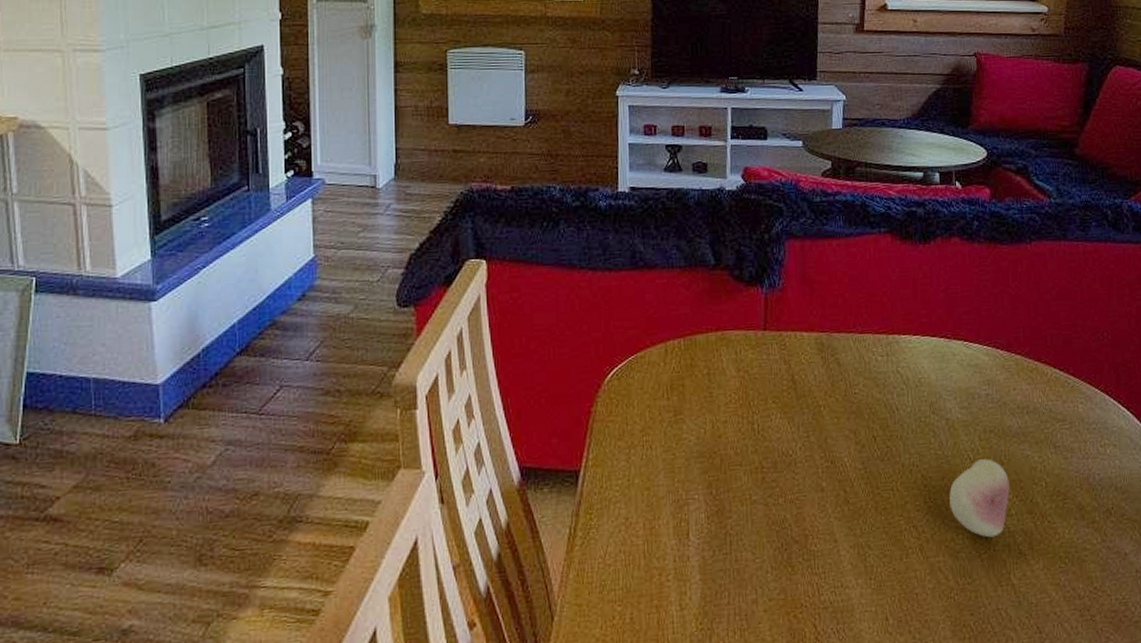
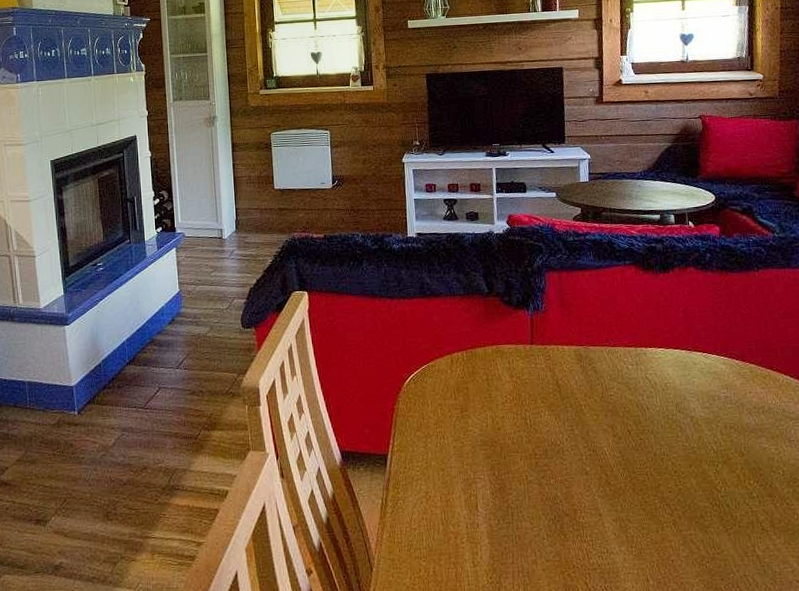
fruit: present [949,459,1010,538] -> none [697,450,751,516]

